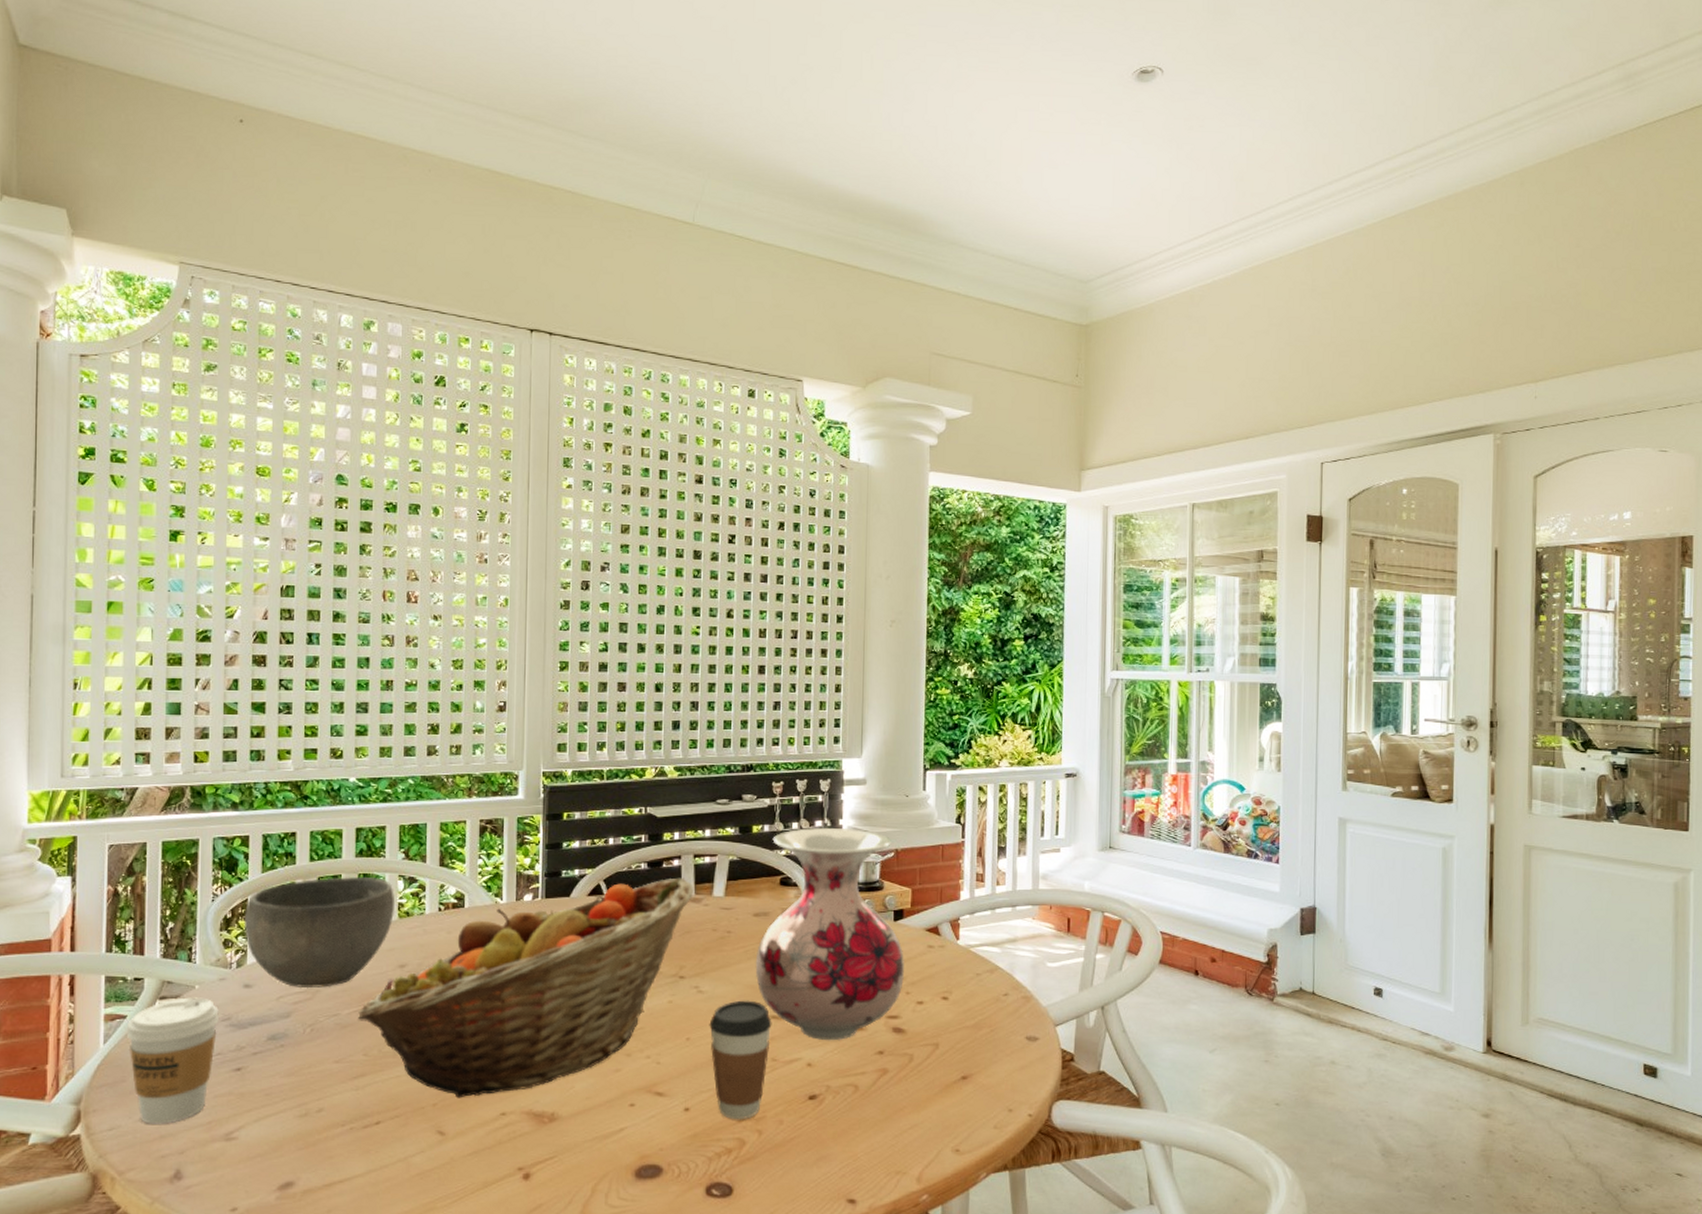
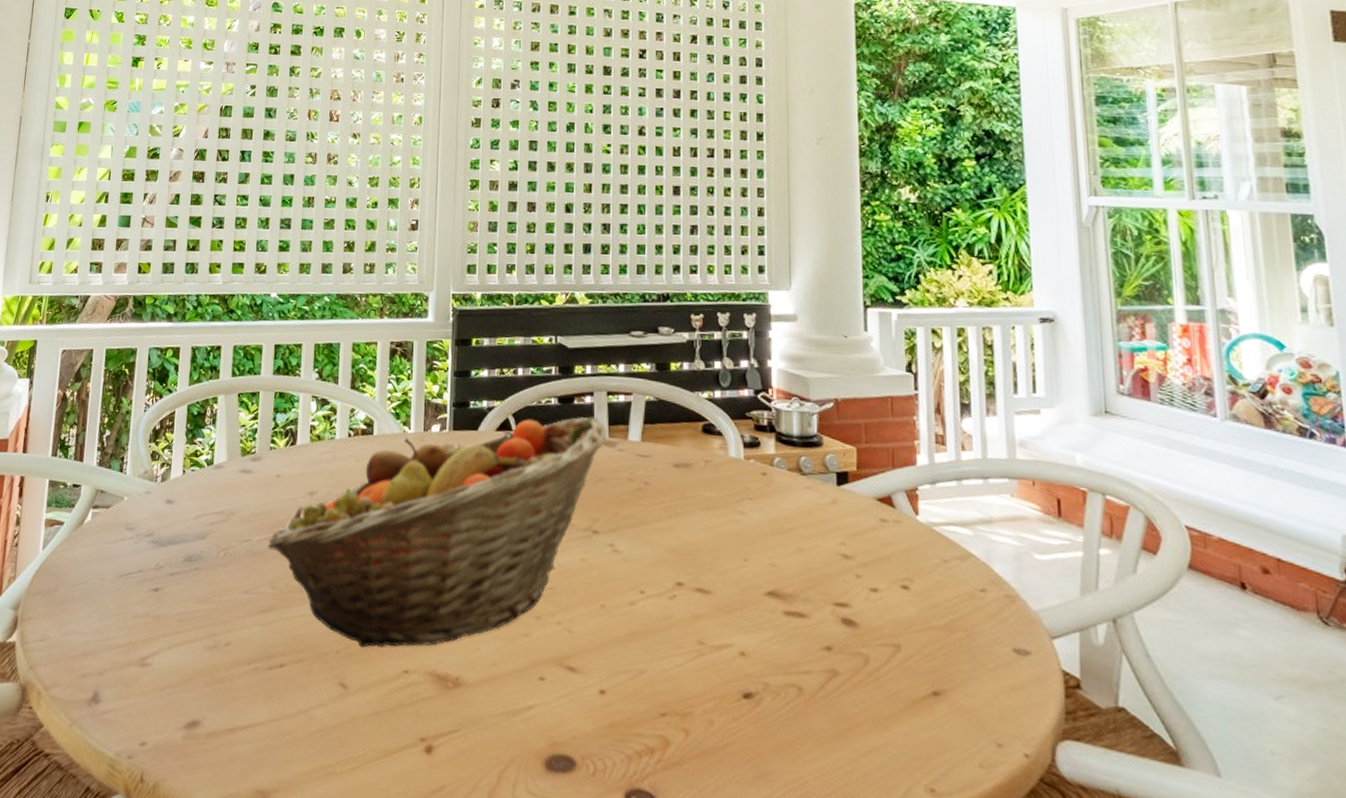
coffee cup: present [126,997,220,1124] -> none [62,508,144,640]
bowl: present [244,877,394,989] -> none [170,394,308,510]
coffee cup: present [709,1000,772,1119] -> none [626,565,698,713]
vase: present [755,827,904,1041] -> none [677,368,852,627]

